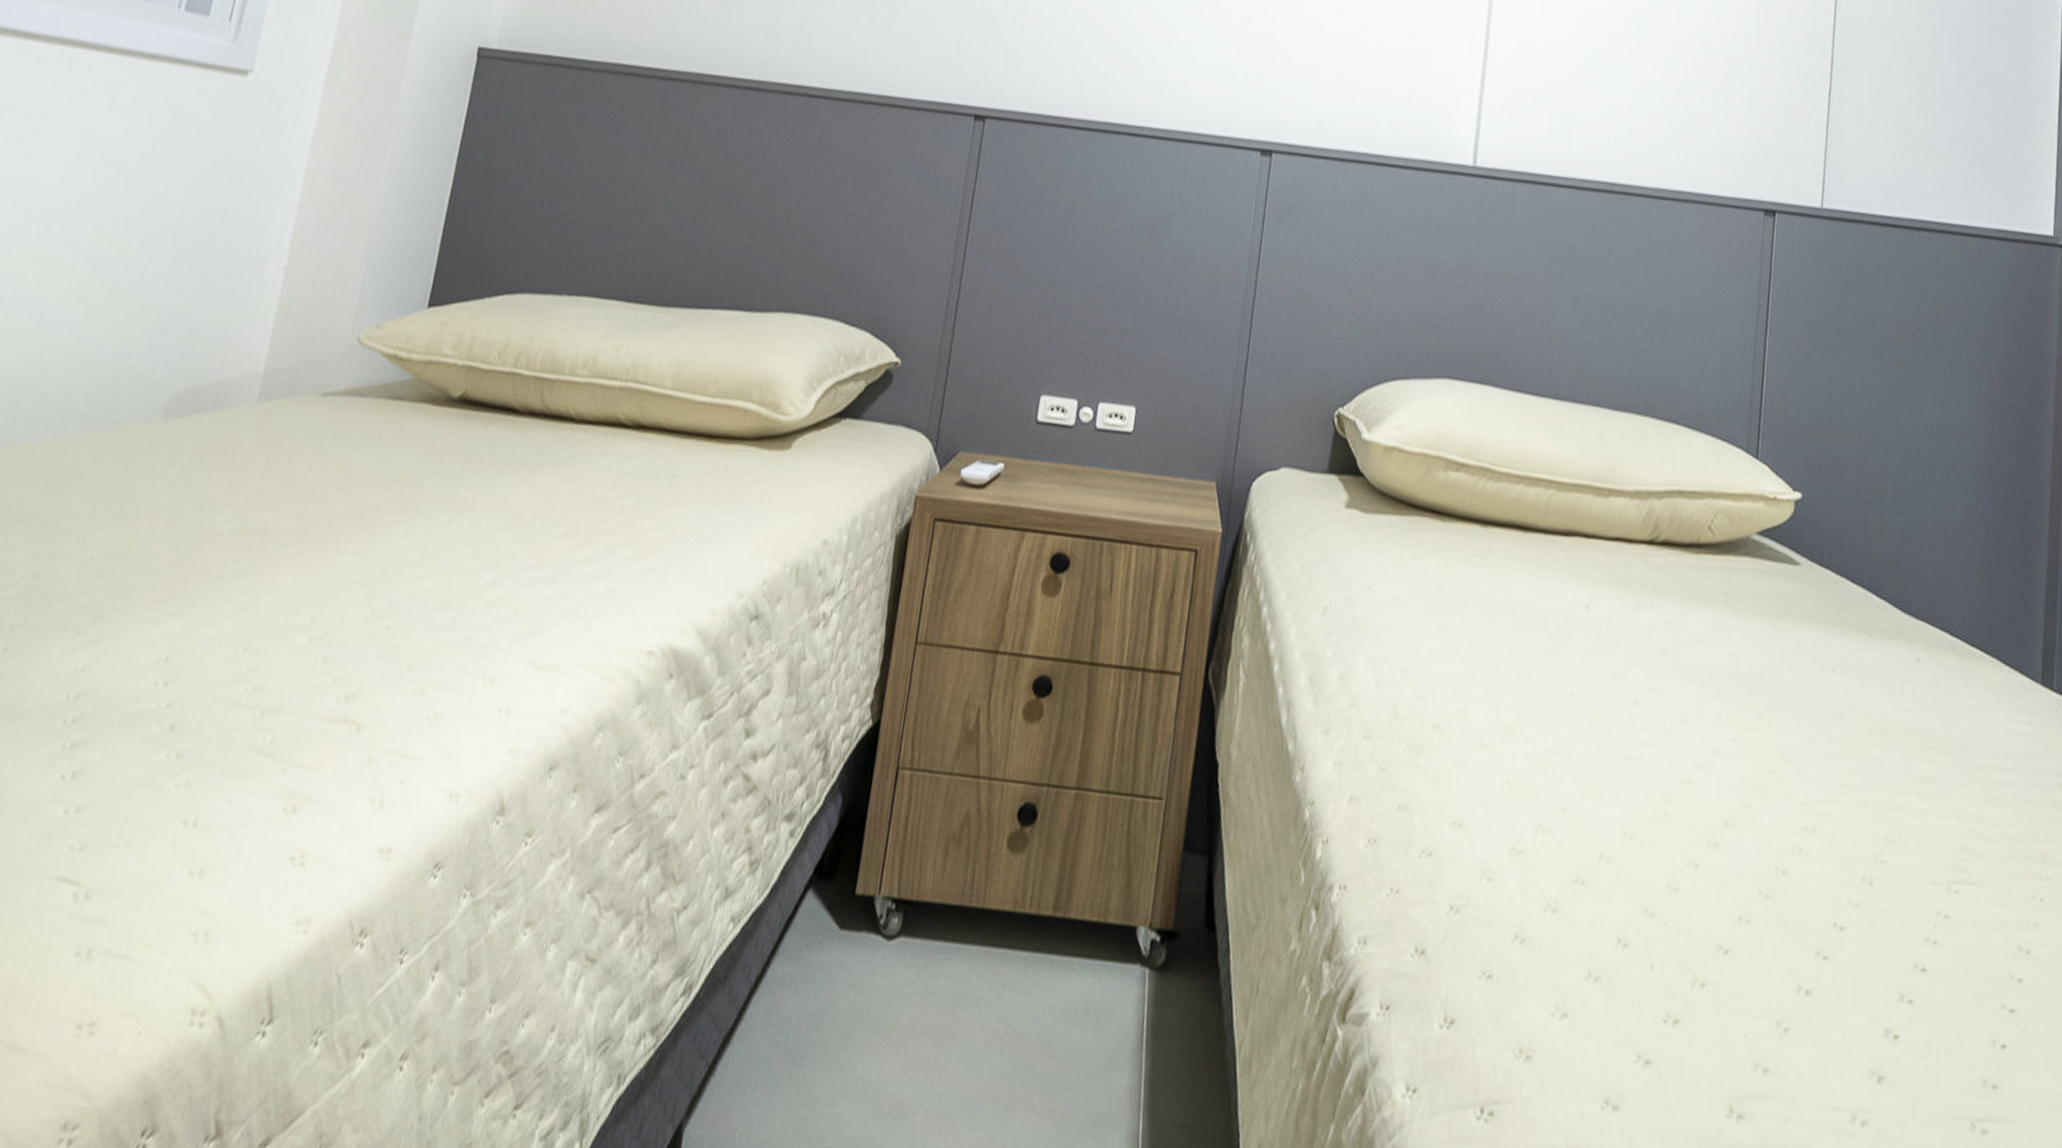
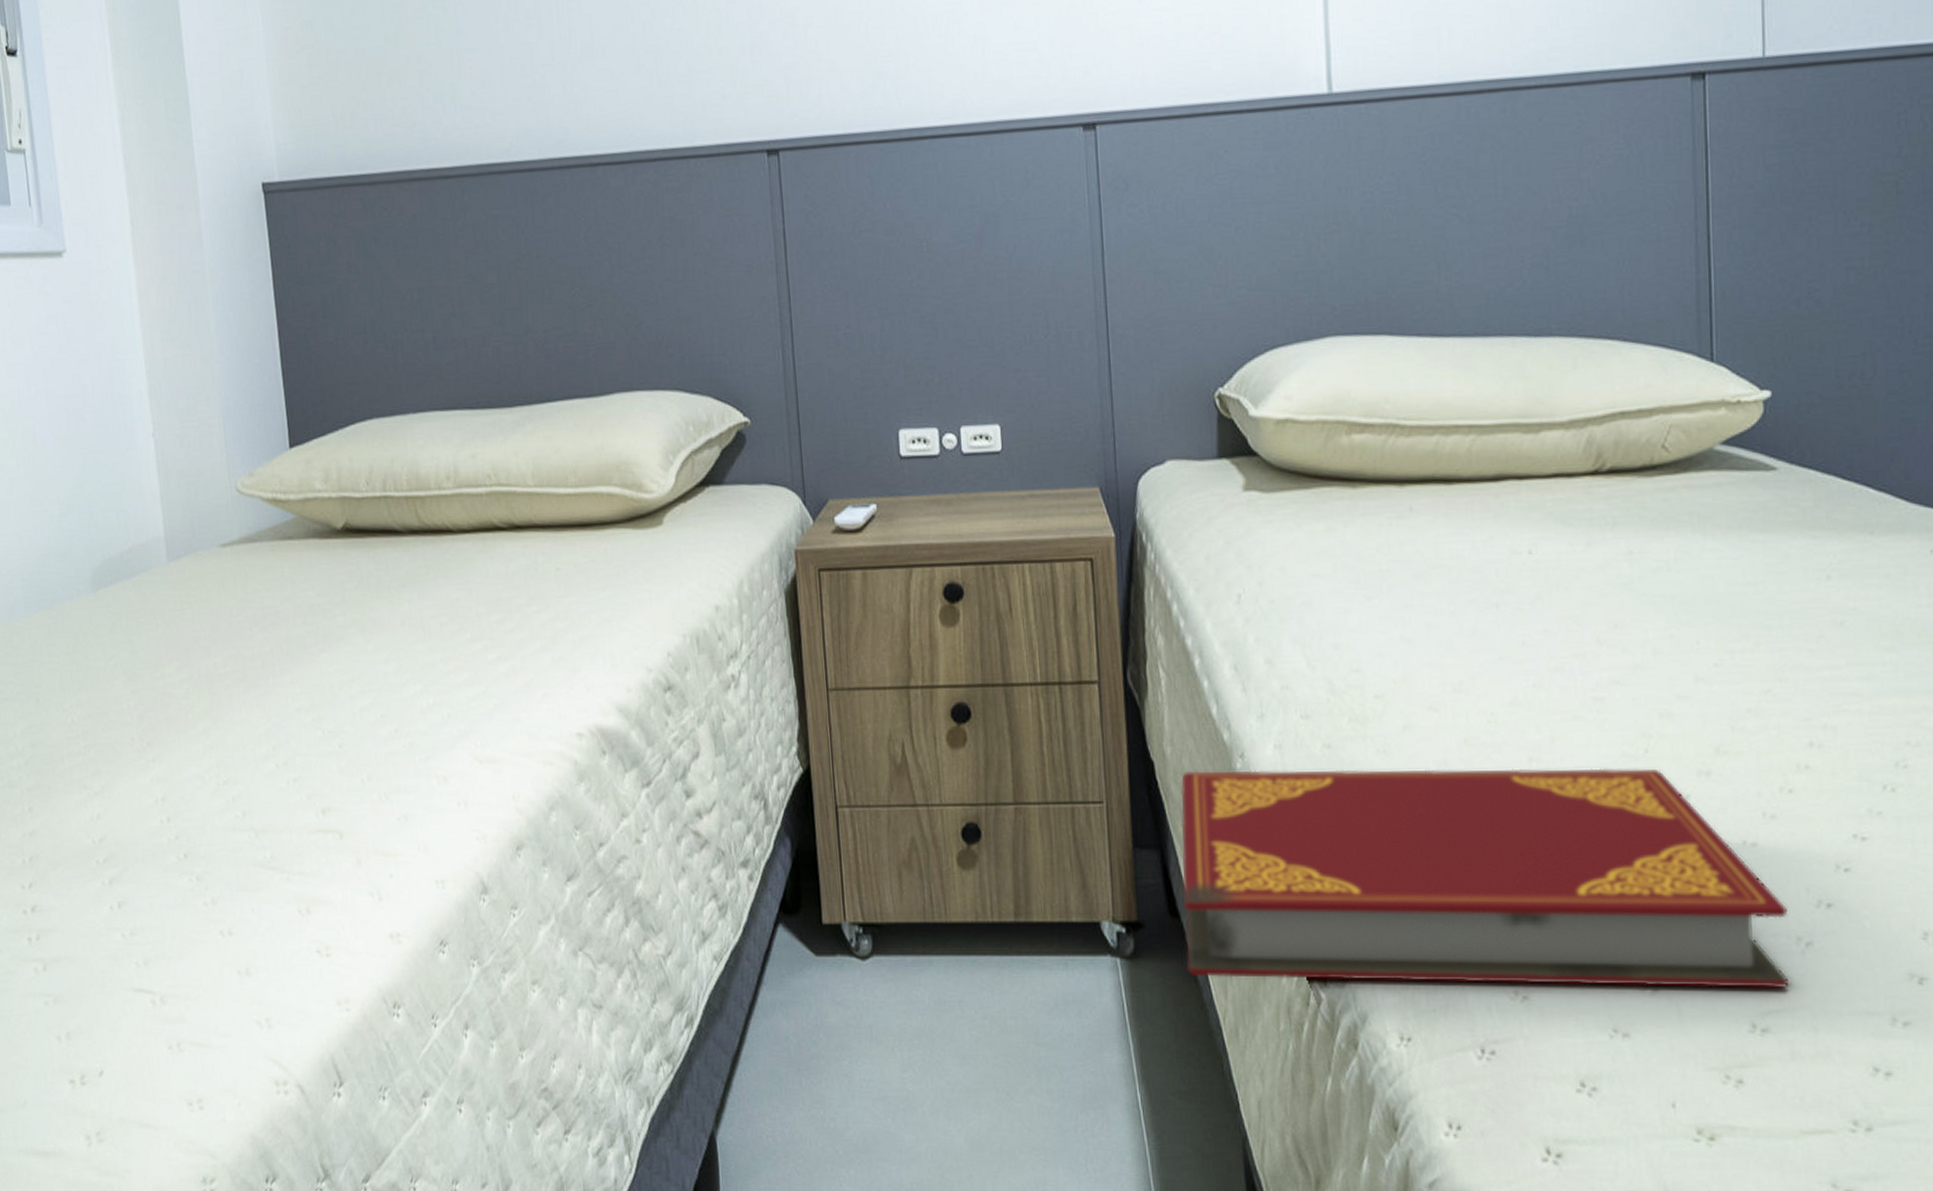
hardback book: none [1212,778,1772,1075] -> present [1180,768,1790,989]

